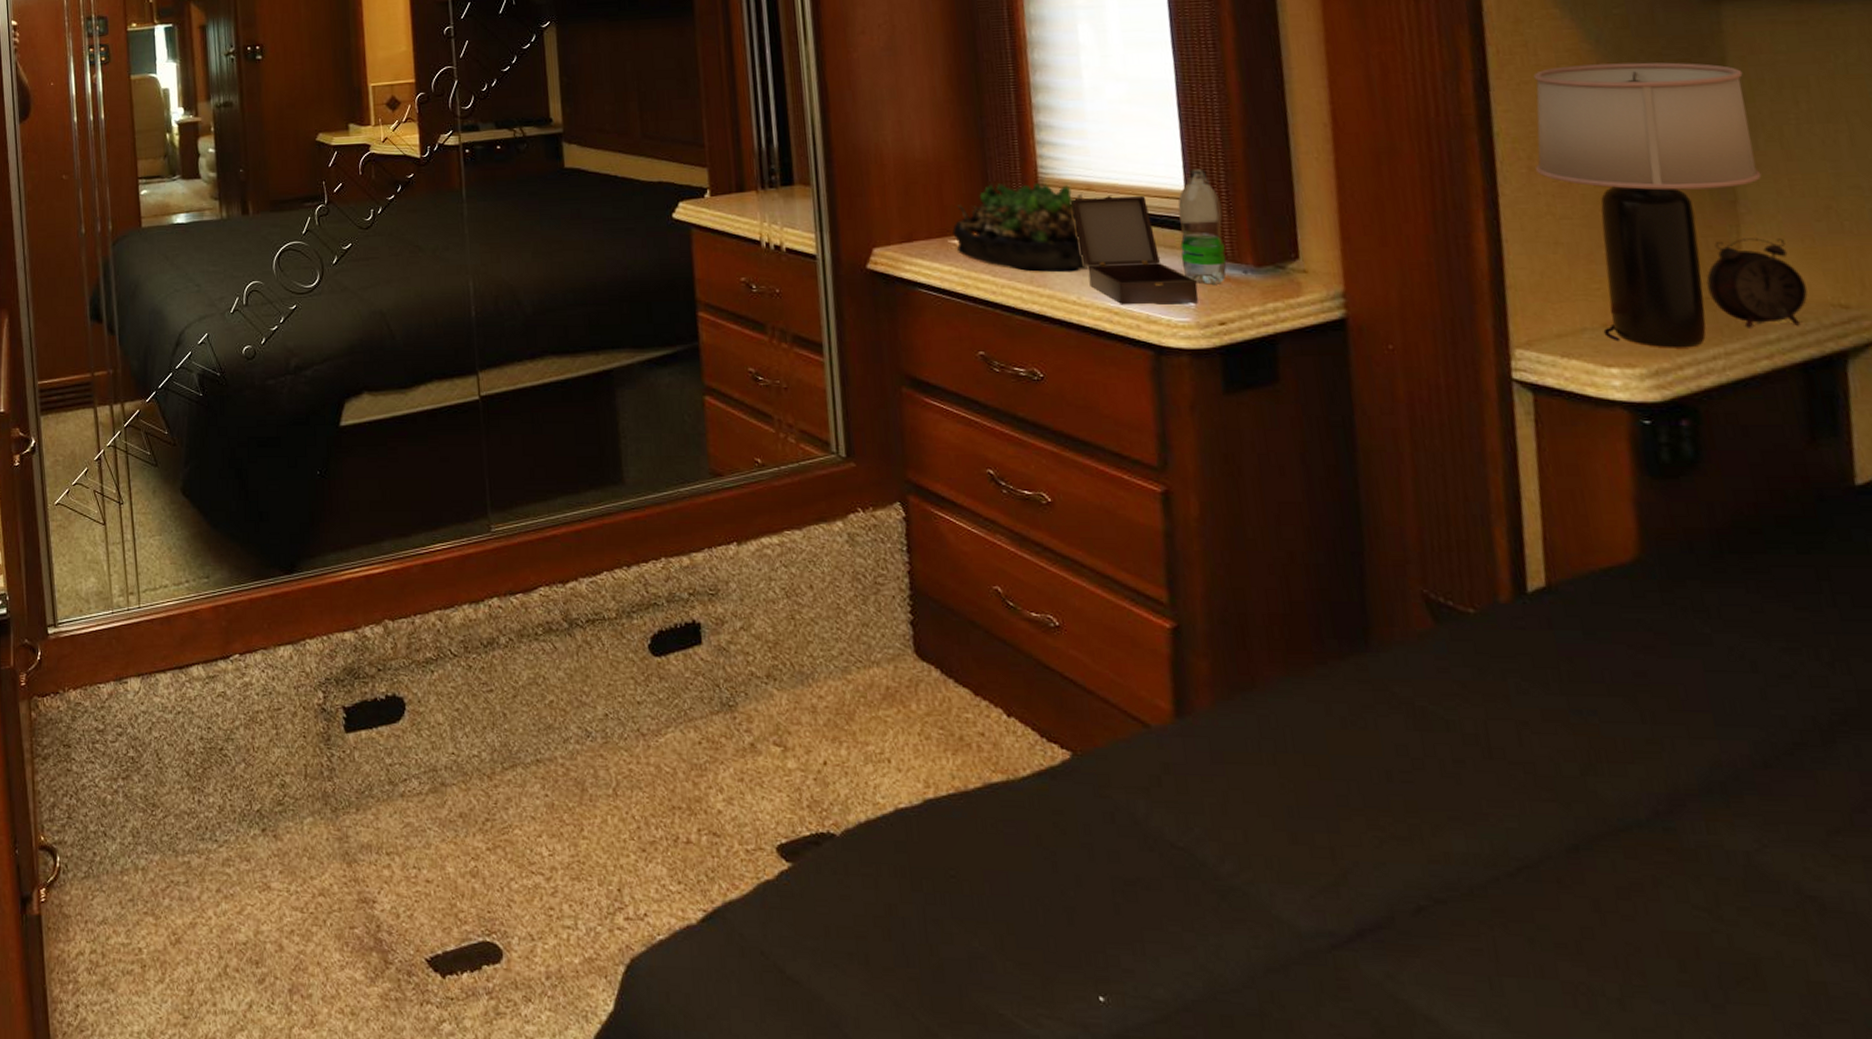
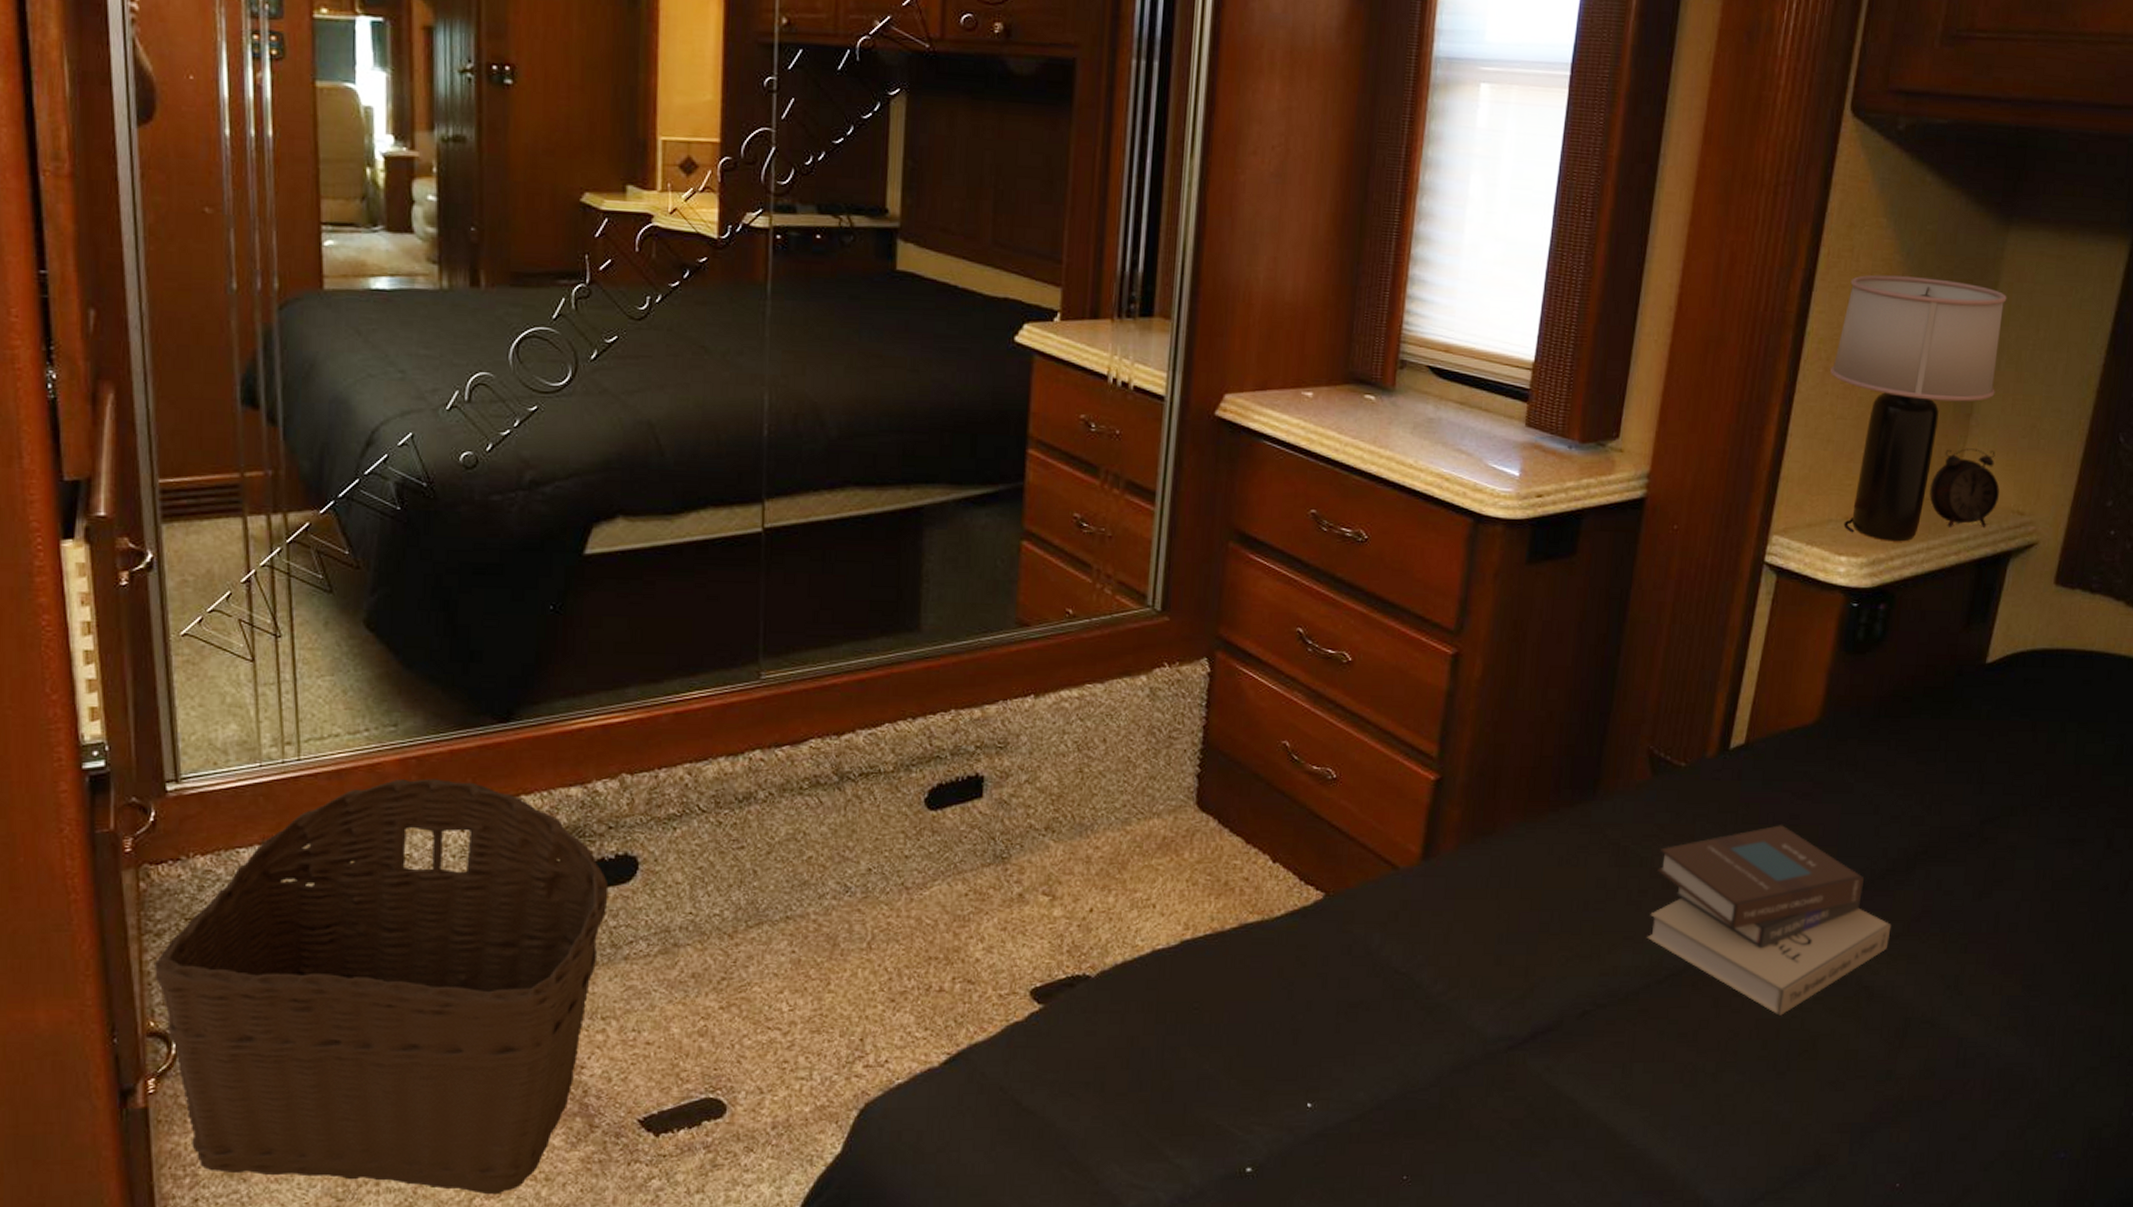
wicker basket: none [43,624,383,1025] -> present [154,778,609,1195]
succulent plant: present [952,182,1096,272] -> none [1308,336,1452,434]
jewelry box: present [1070,195,1199,306] -> none [1426,359,1526,474]
bottle: present [1178,169,1227,285] -> none [1516,340,1564,457]
books: none [1469,684,1828,929] -> present [1647,825,1892,1016]

